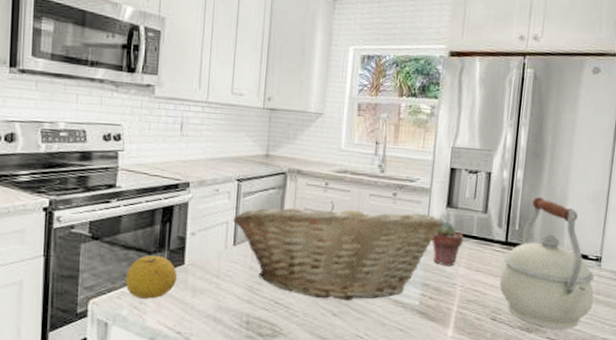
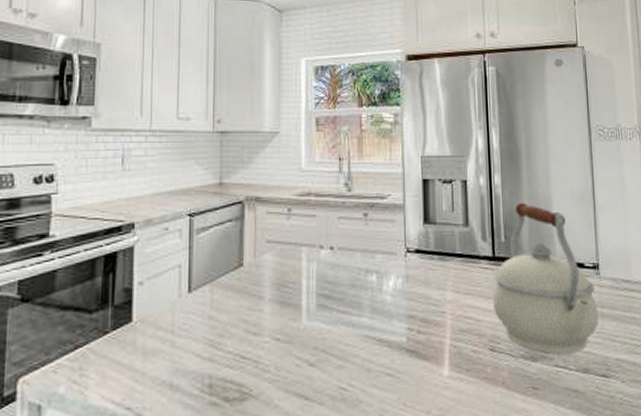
fruit: present [125,256,177,299] -> none [62,314,123,370]
fruit basket: present [232,200,444,300] -> none [185,228,423,346]
potted succulent: present [432,221,464,267] -> none [412,240,447,292]

